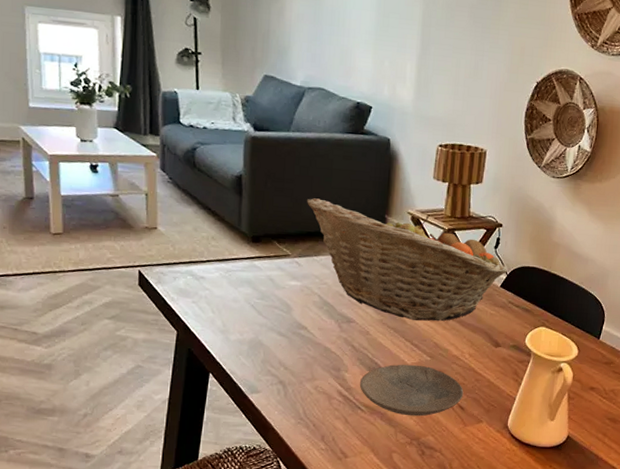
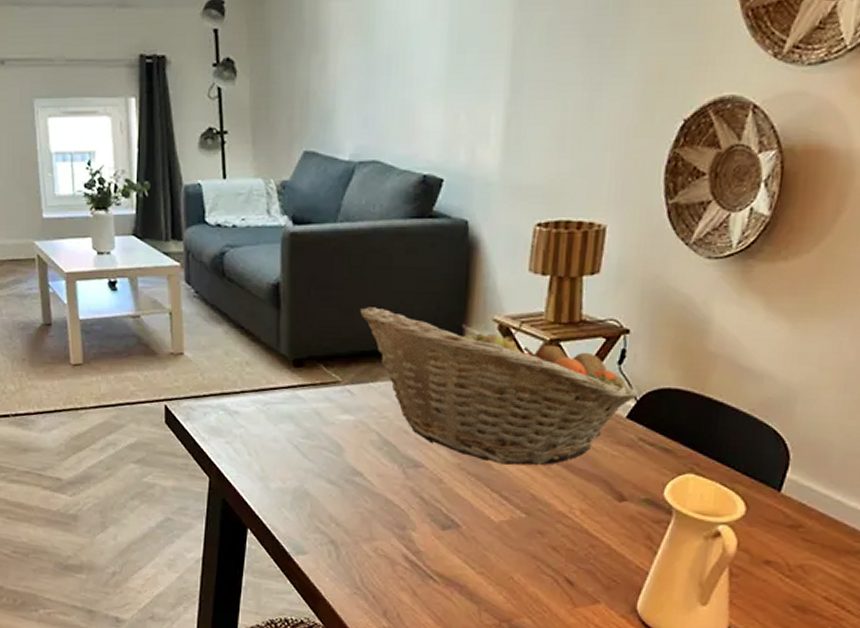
plate: present [359,364,464,417] -> none [430,522,573,592]

